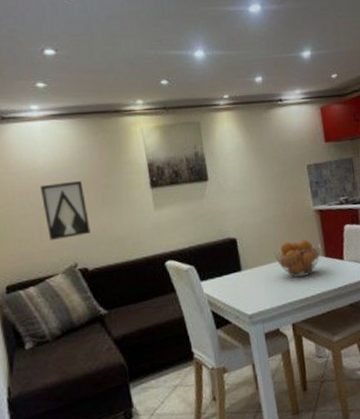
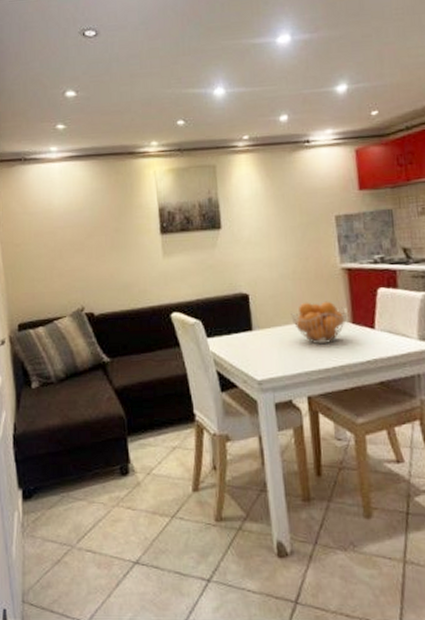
wall art: present [41,181,91,240] -> none [55,224,99,282]

